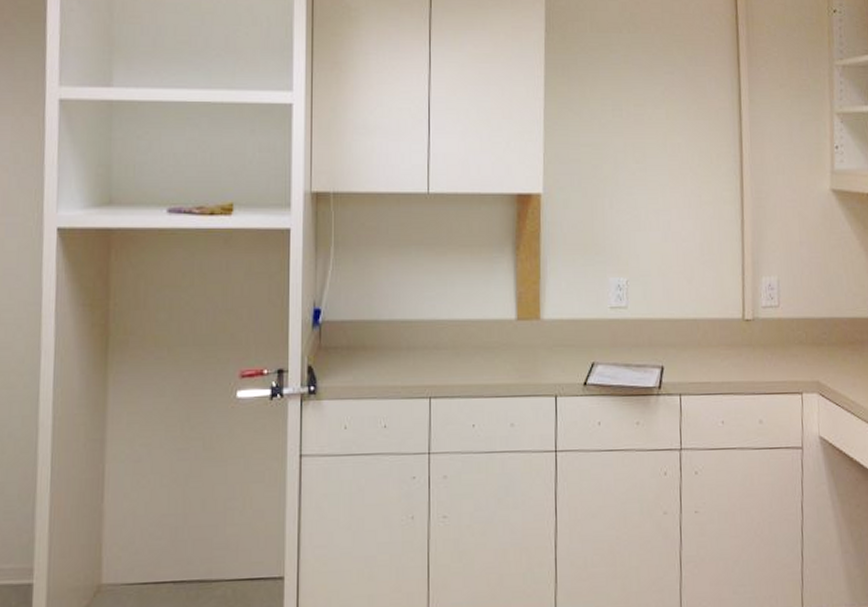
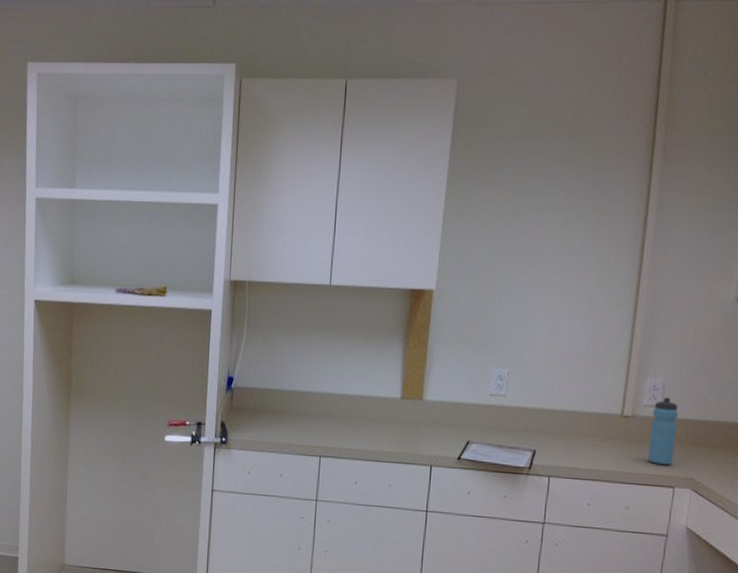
water bottle: none [771,296,798,369] -> present [648,397,679,465]

